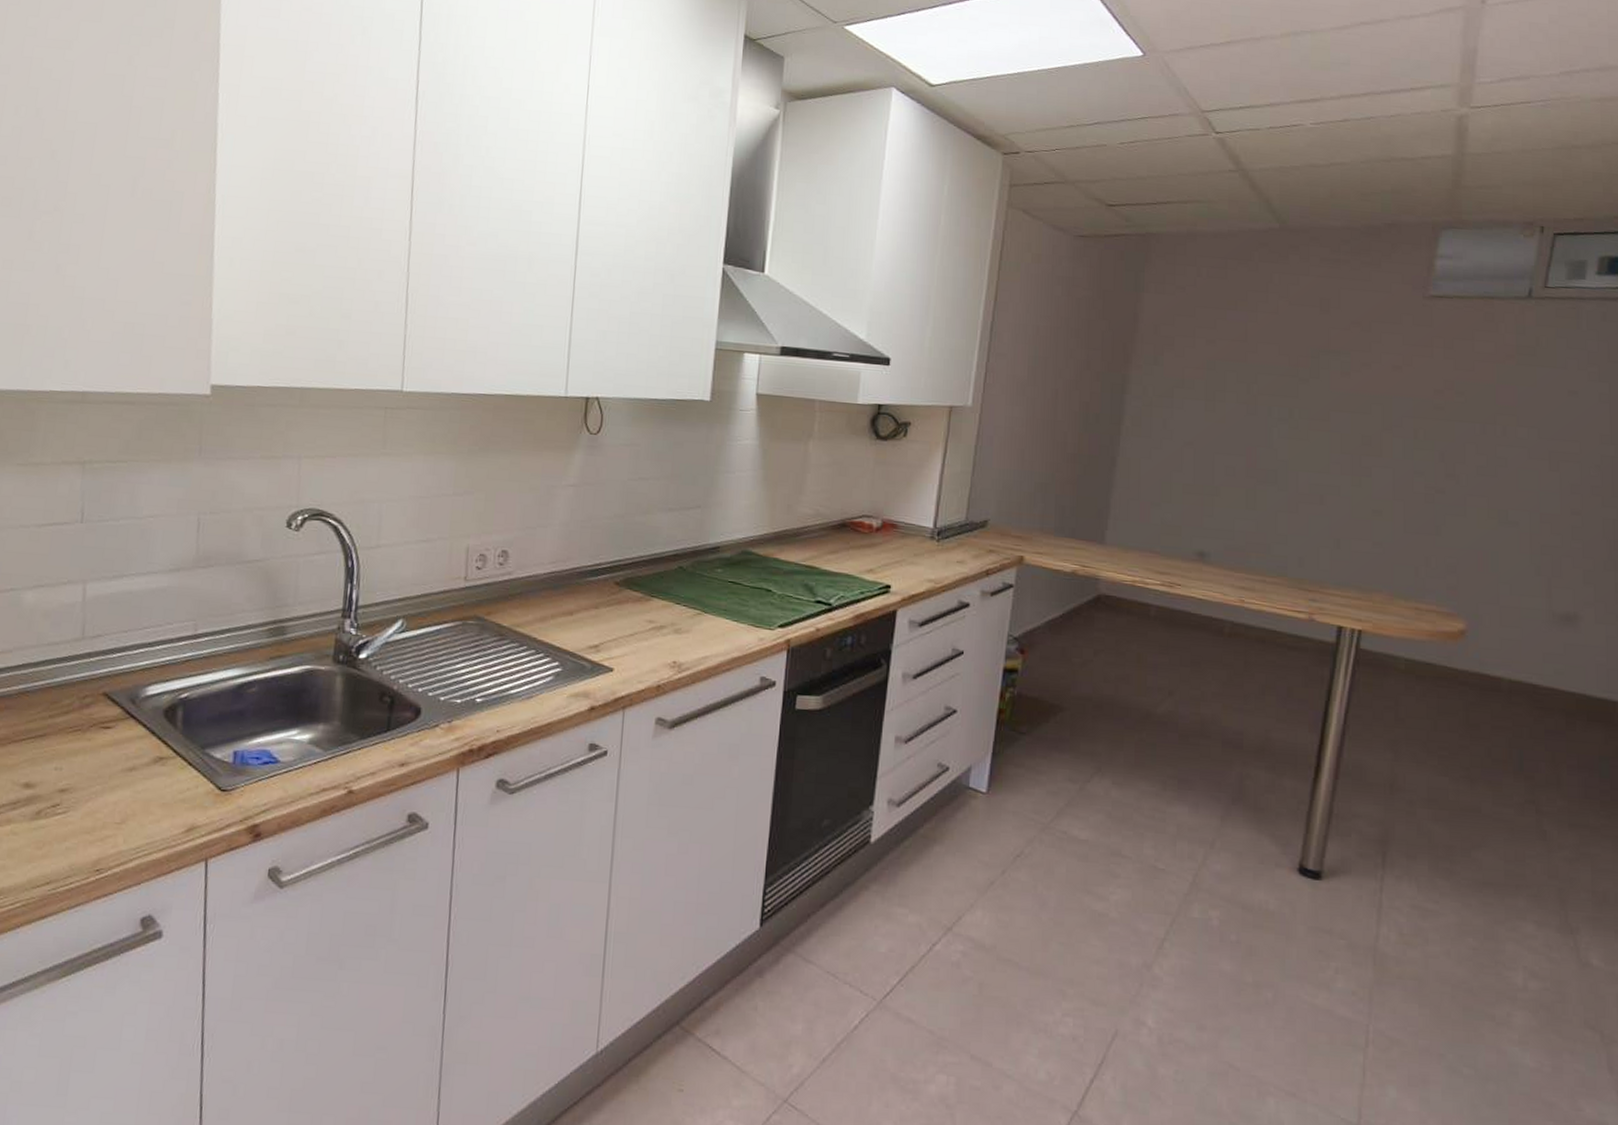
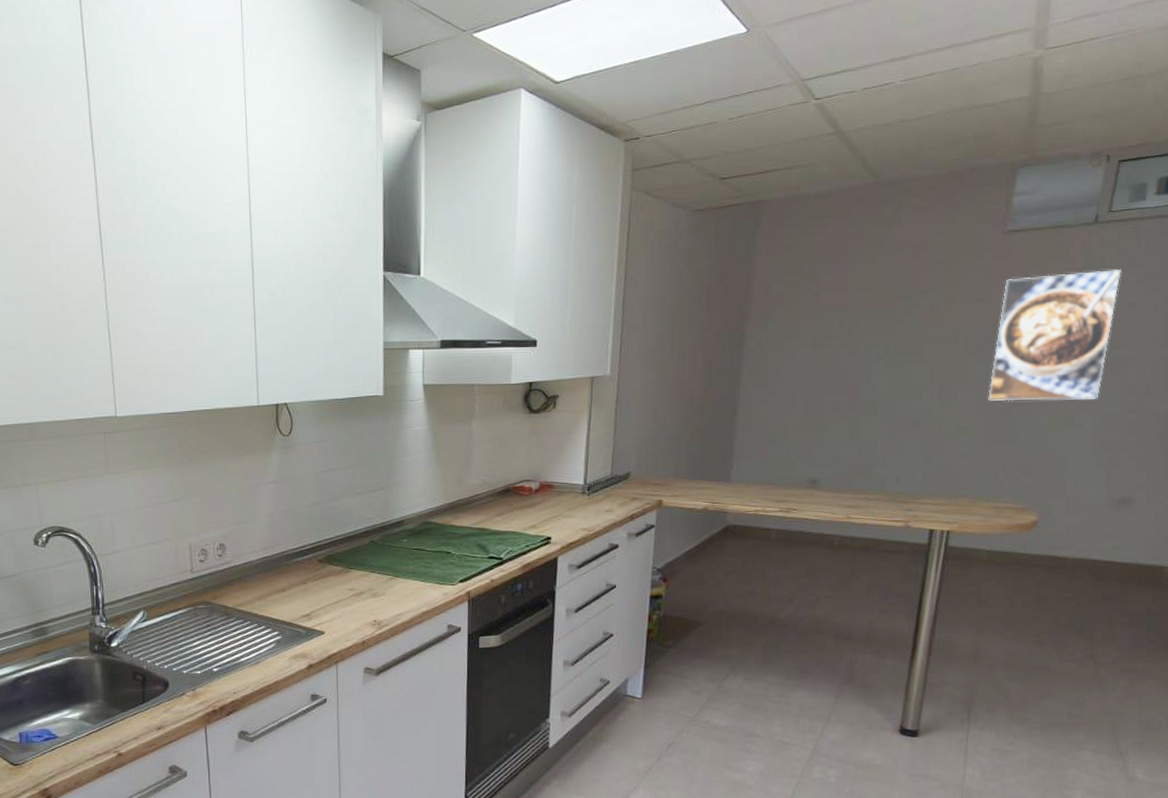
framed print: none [1407,348,1559,495] -> present [988,270,1121,401]

